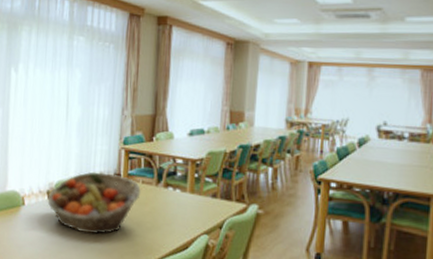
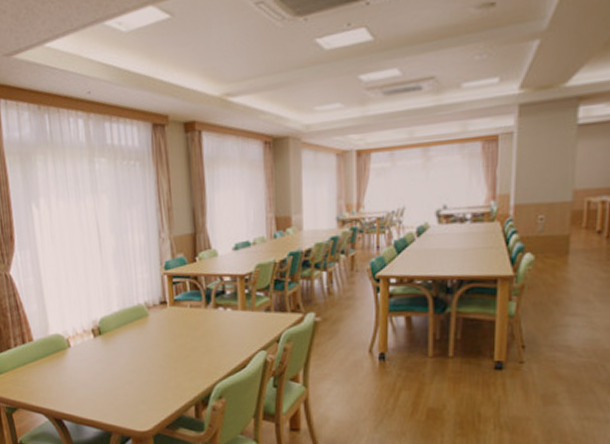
fruit basket: present [48,172,141,235] -> none [93,302,190,367]

